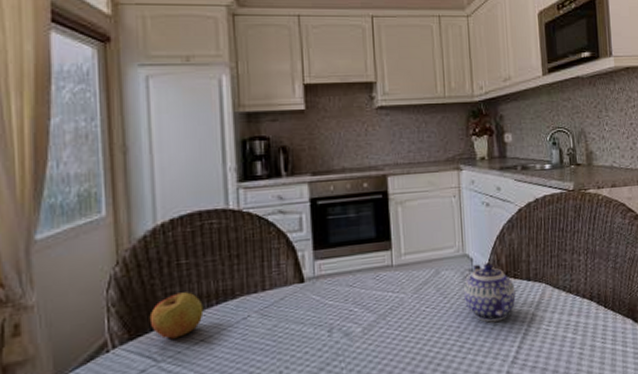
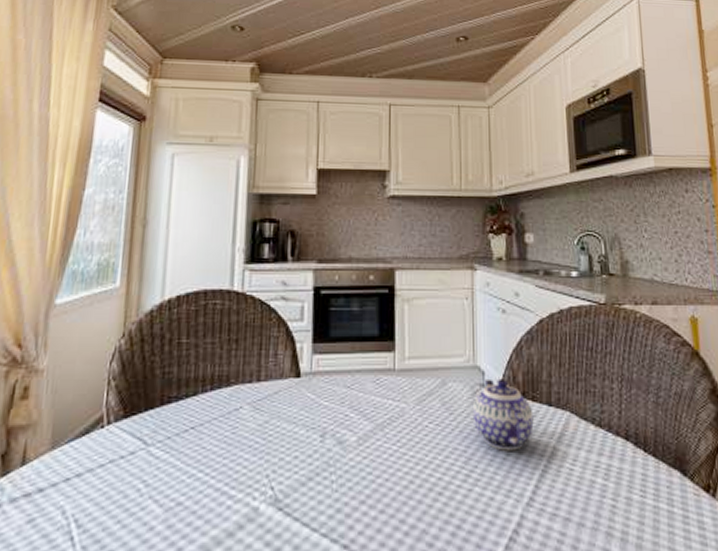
apple: present [149,292,204,339] -> none [145,373,198,422]

